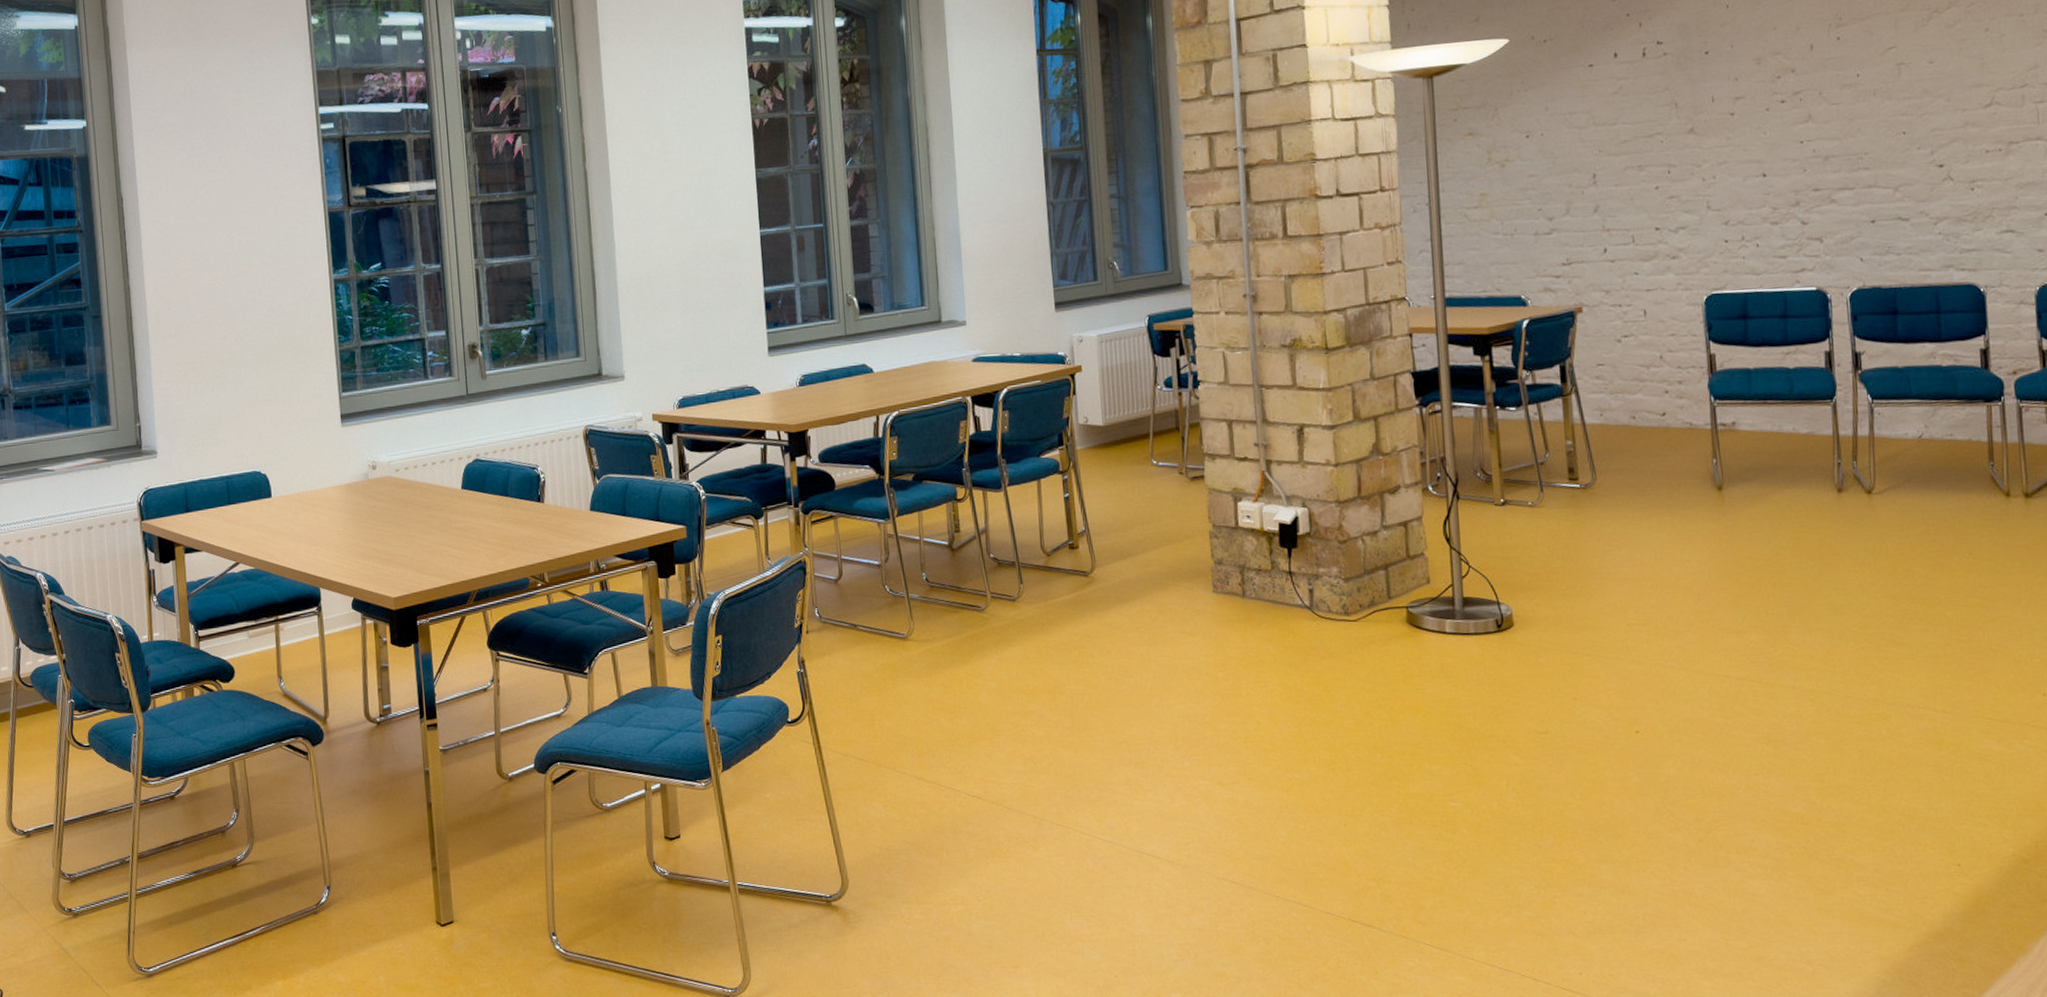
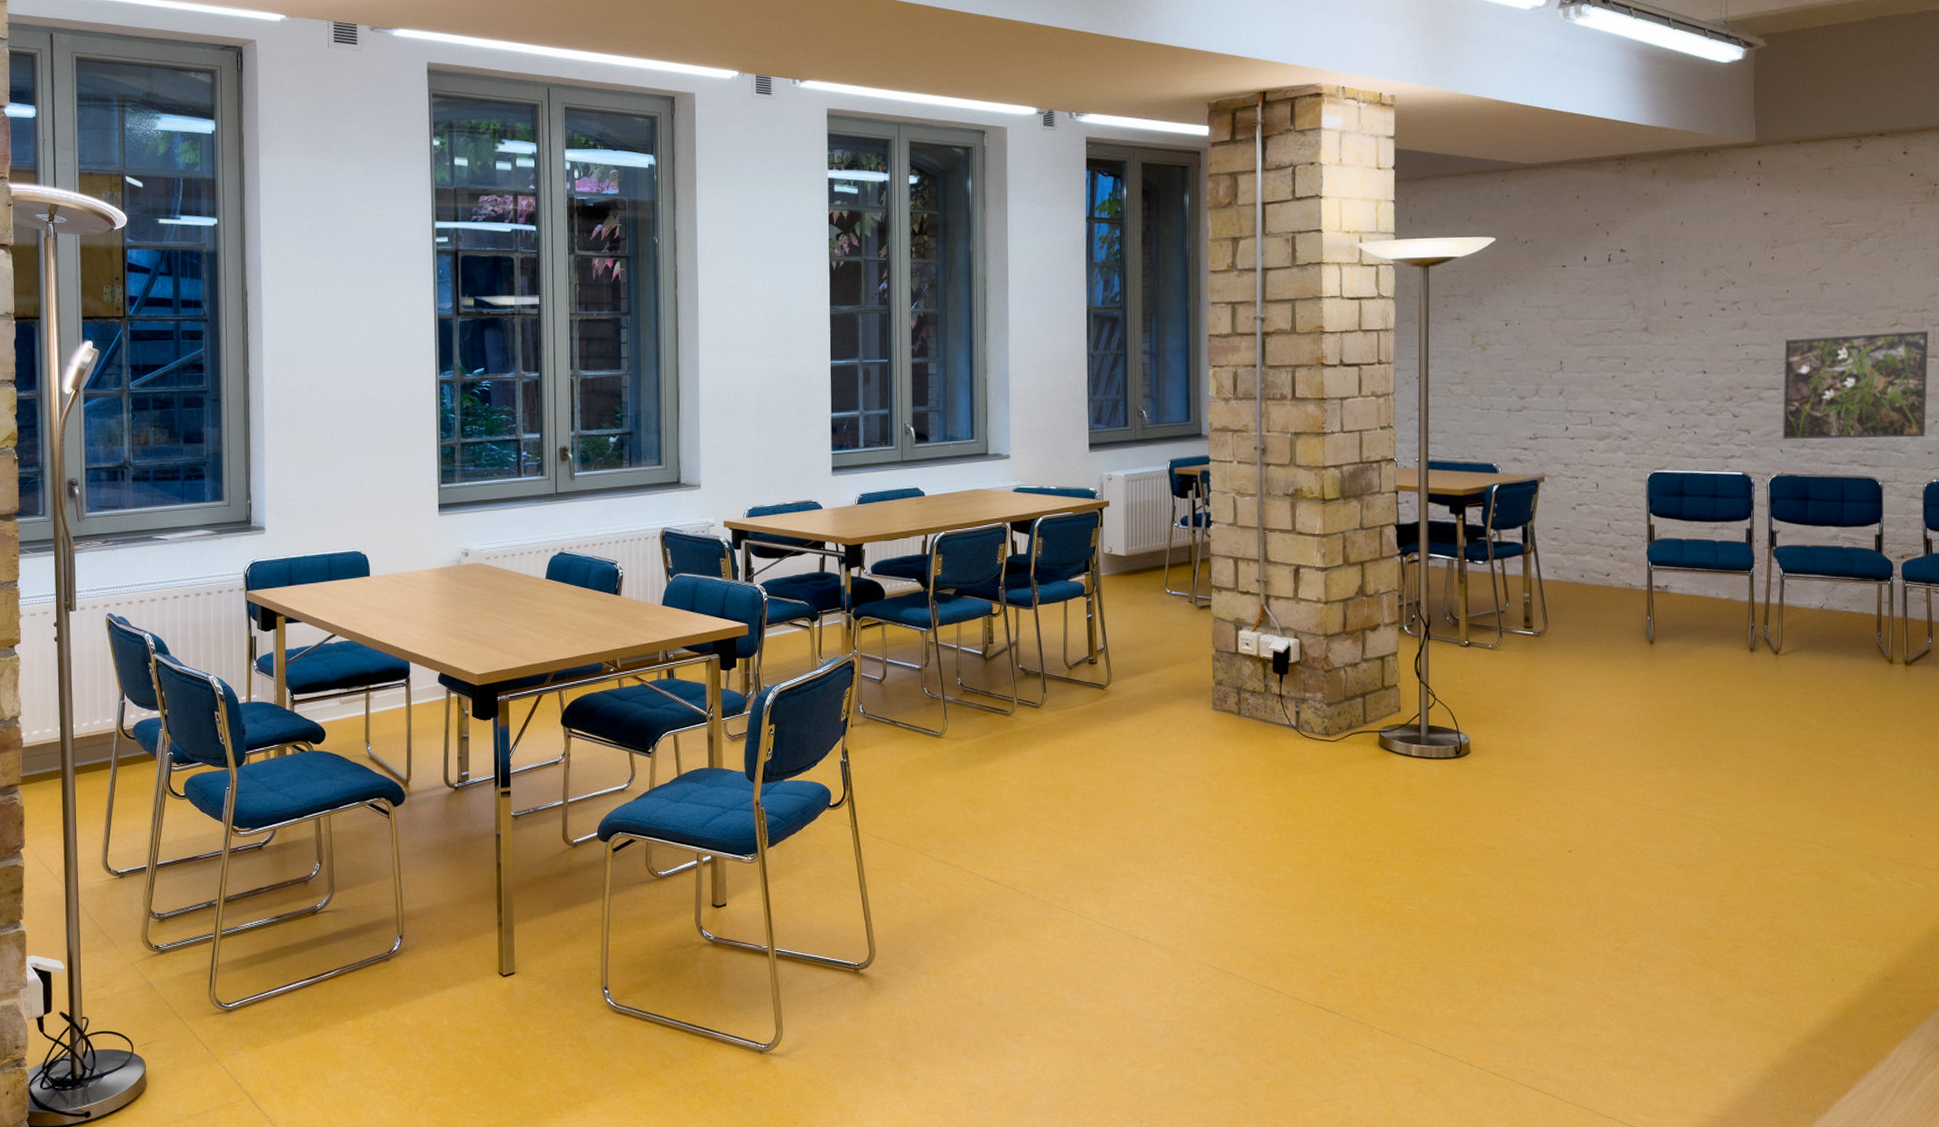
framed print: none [1858,109,2034,246] -> present [1782,331,1929,439]

